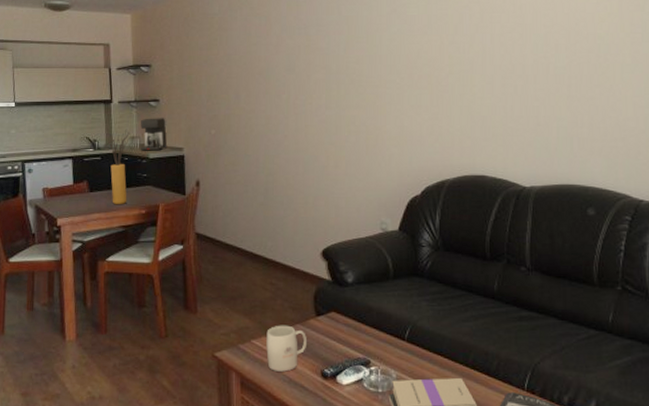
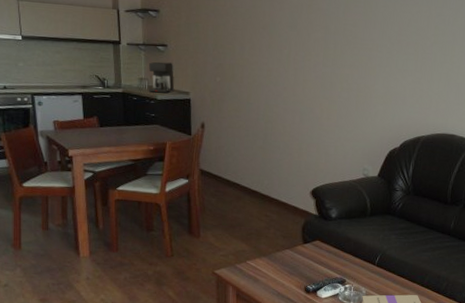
vase: present [108,129,130,205] -> none [117,70,138,141]
mug: present [266,325,308,372] -> none [259,249,295,287]

